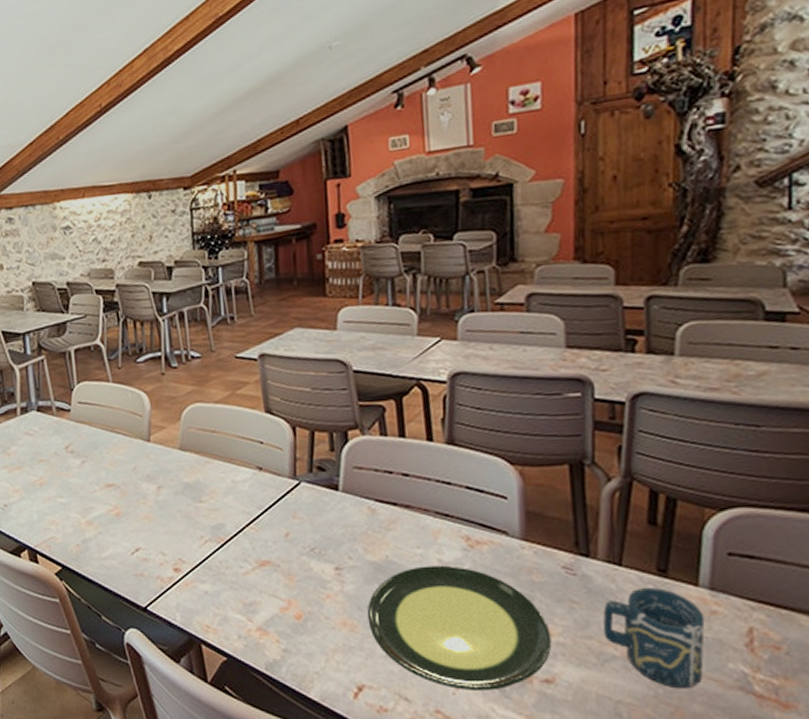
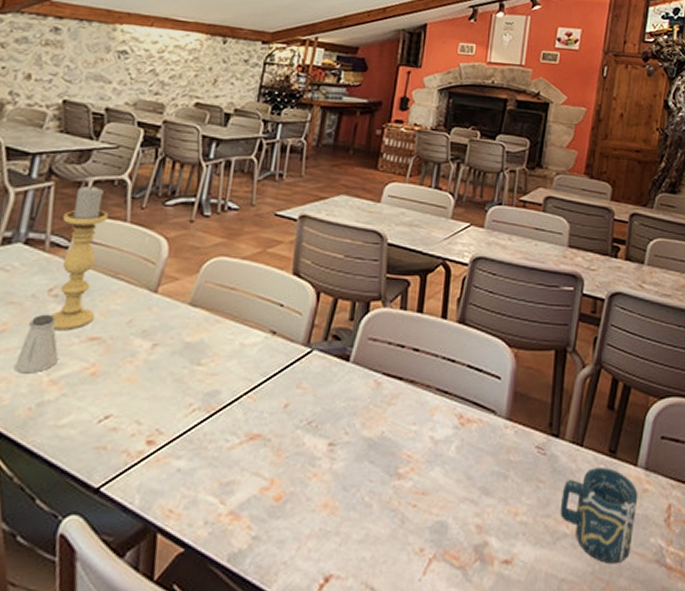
saltshaker: none [57,467,88,517] -> present [14,314,59,374]
candle holder: none [59,354,106,481] -> present [50,185,109,331]
plate: present [367,565,552,690] -> none [350,443,517,576]

